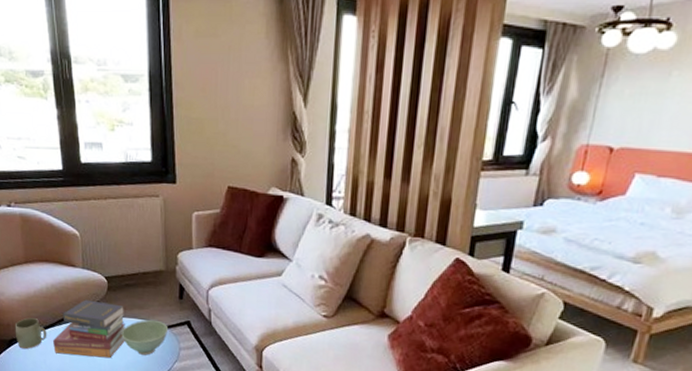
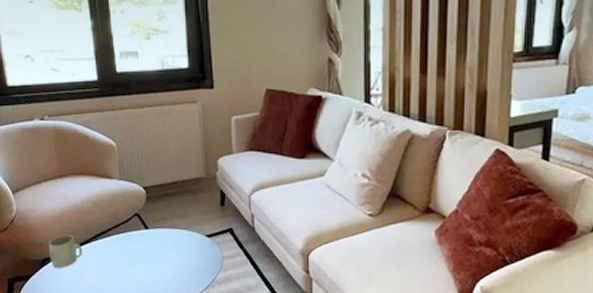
books: present [52,299,125,359] -> none [88,212,165,273]
bowl: present [121,319,169,355] -> none [161,229,211,267]

